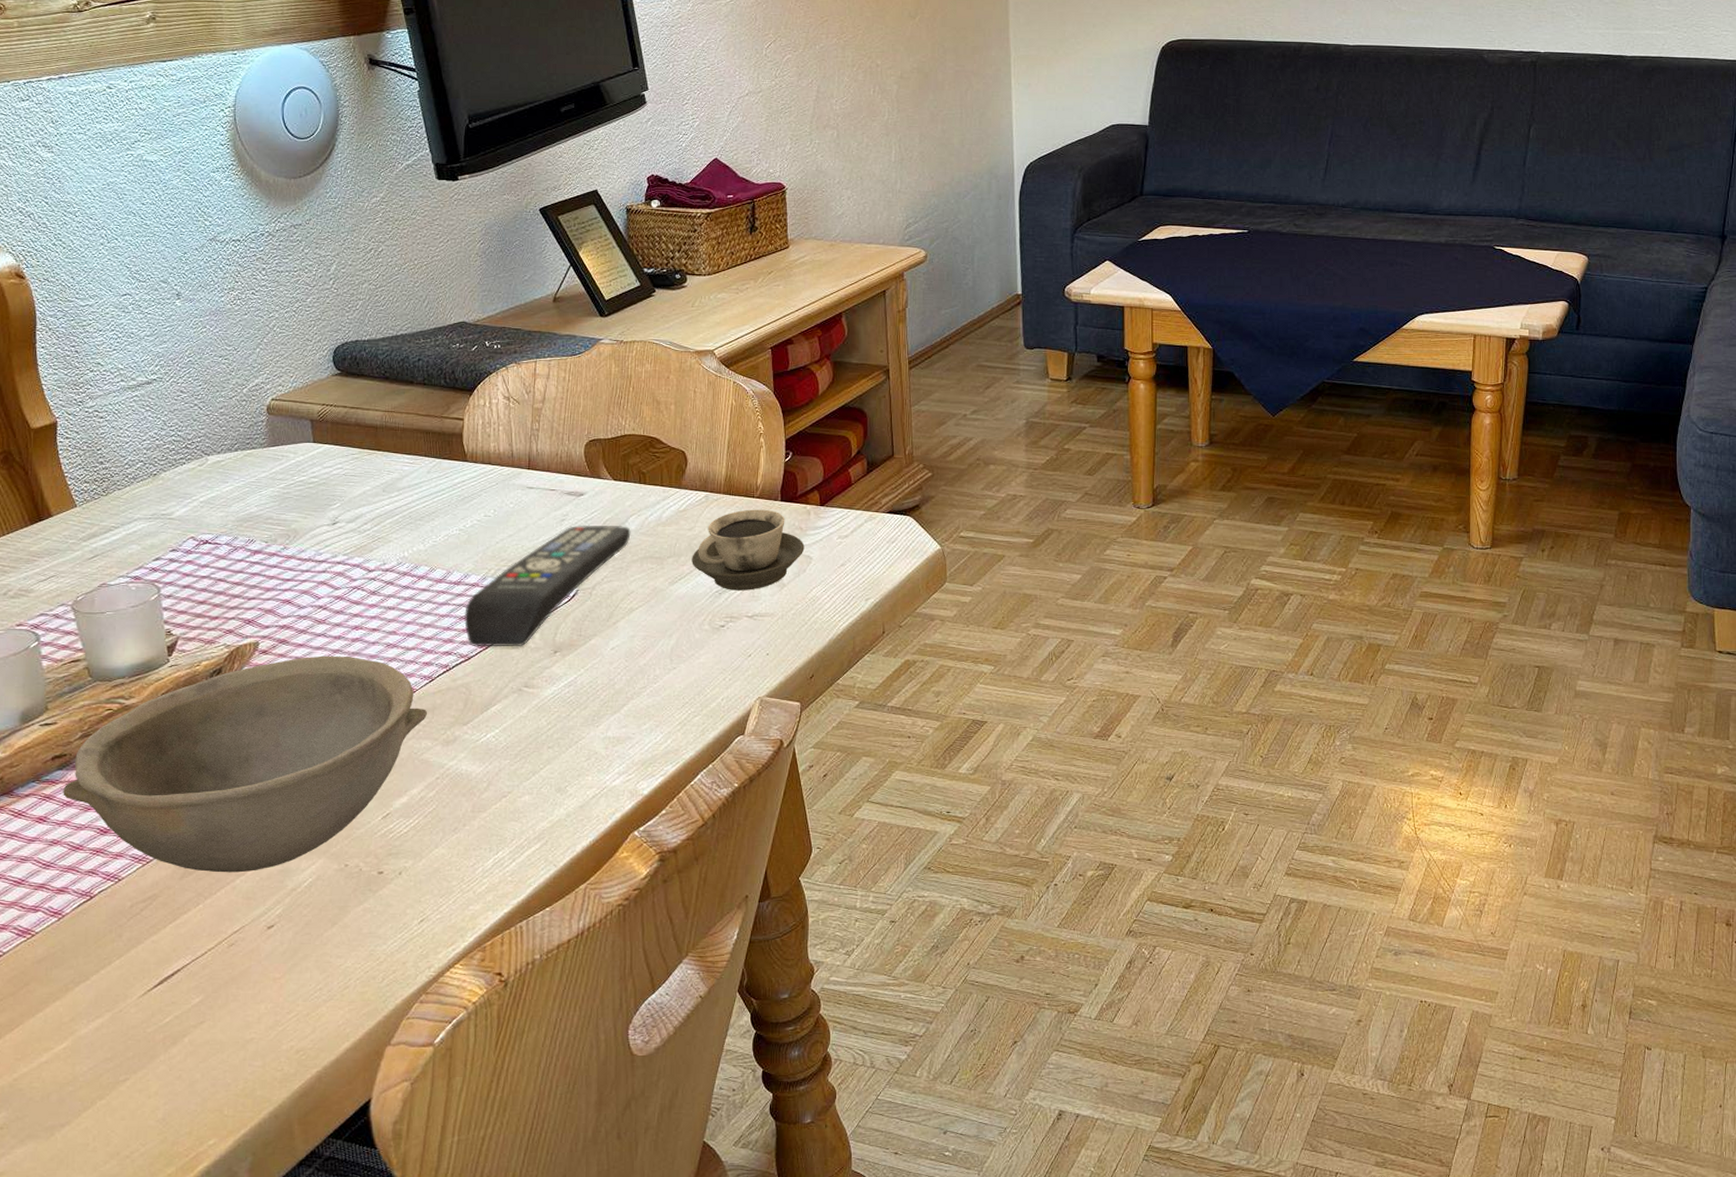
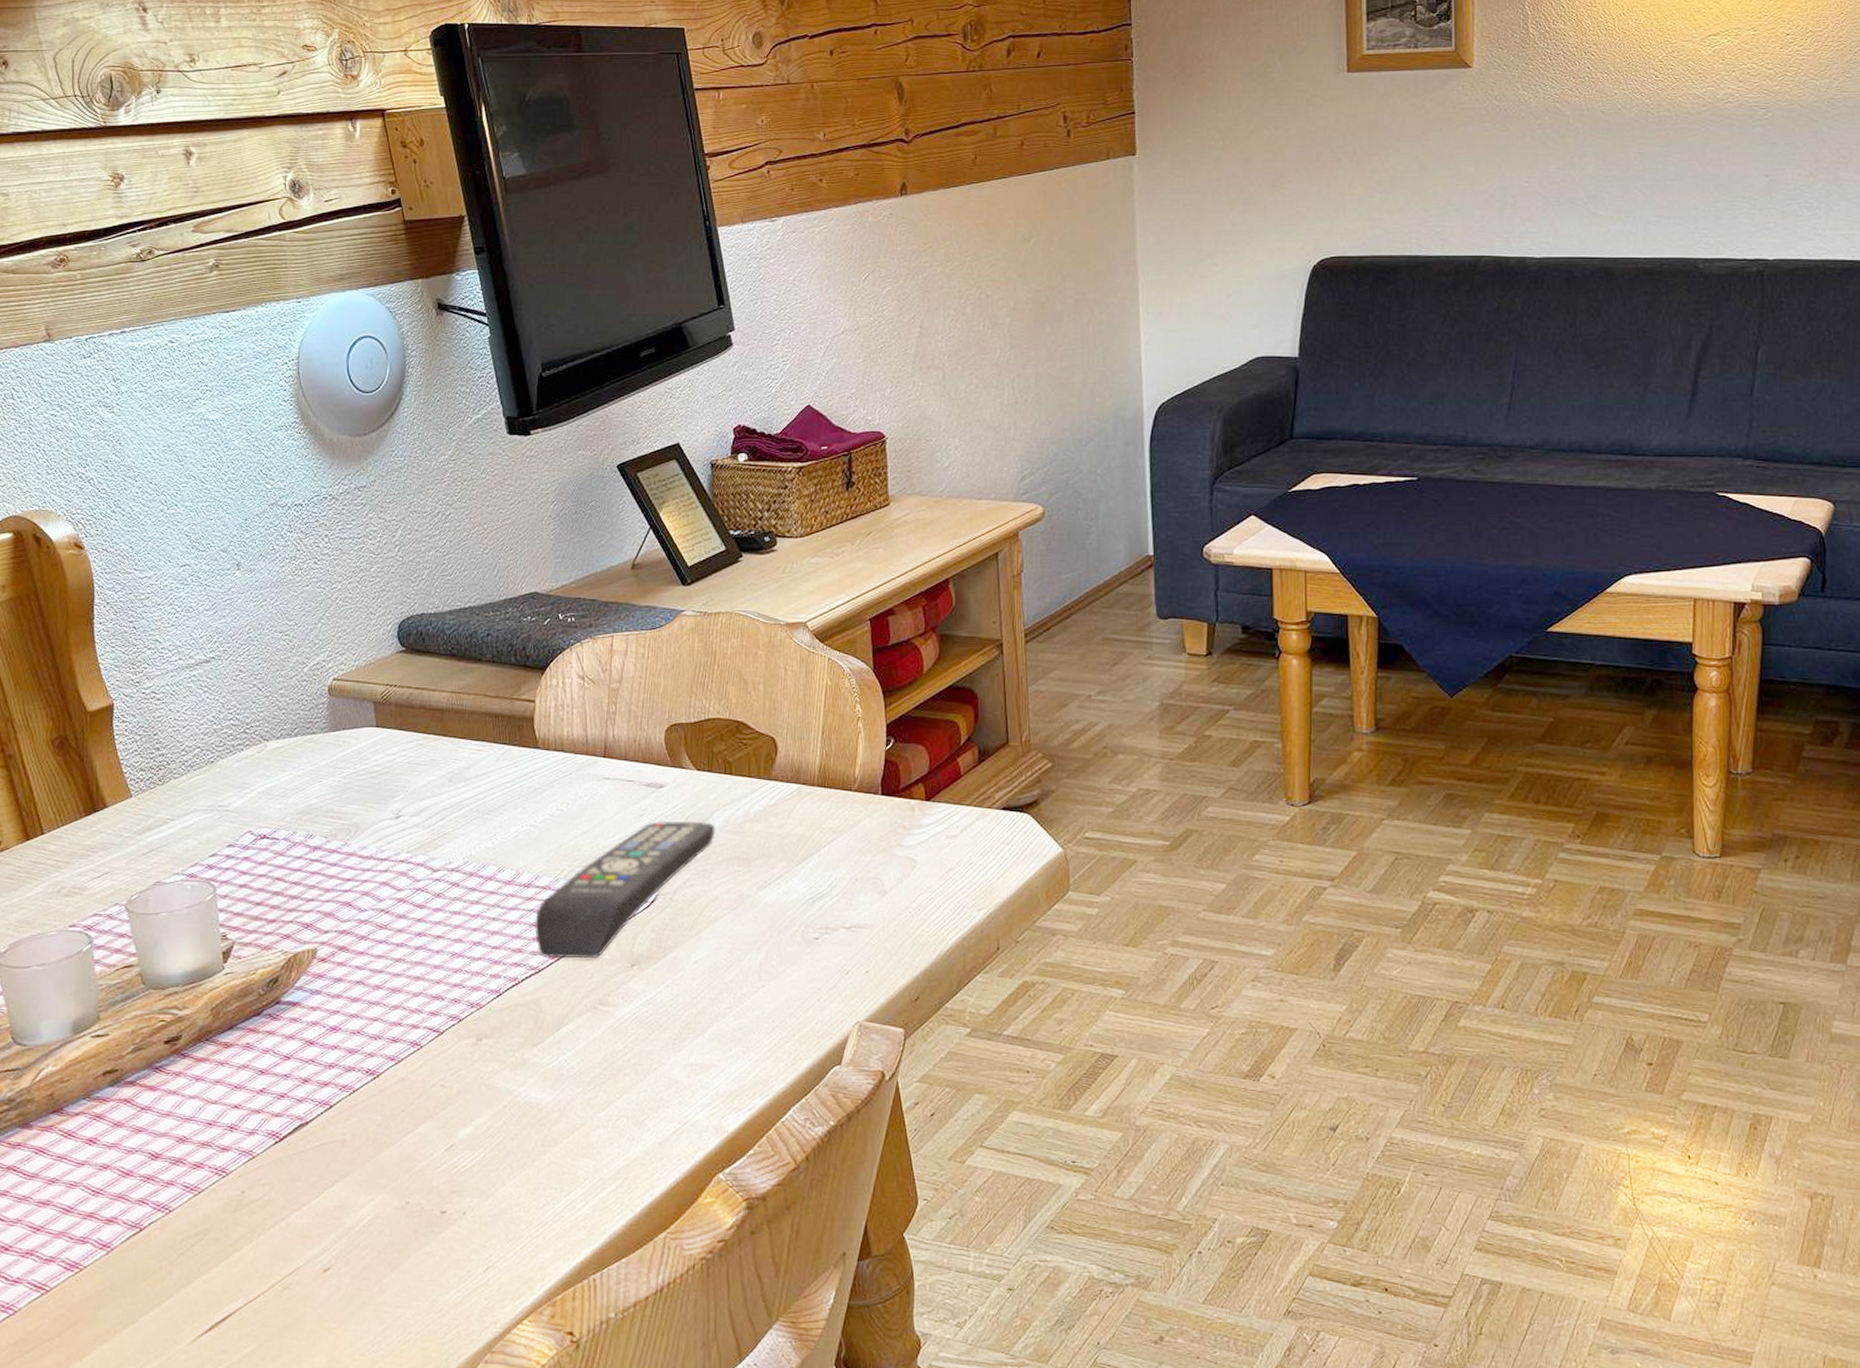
bowl: present [63,655,427,873] -> none [114,965,494,1207]
cup: present [692,509,805,590] -> none [782,804,908,898]

